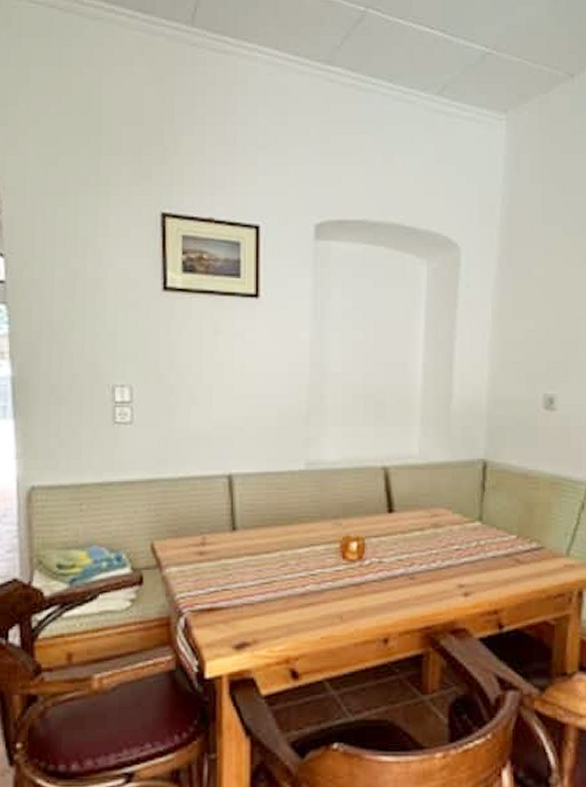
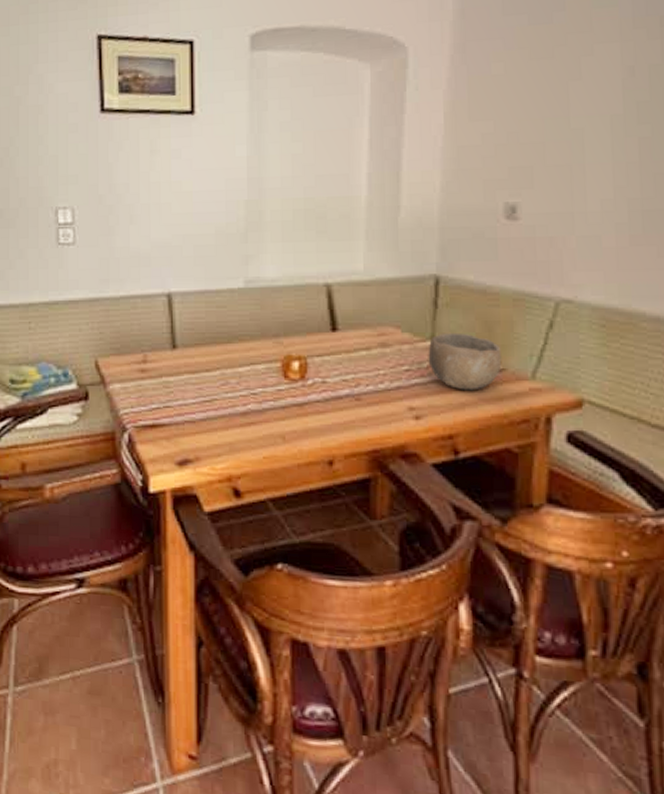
bowl: none [476,514,541,568] -> present [428,332,502,391]

